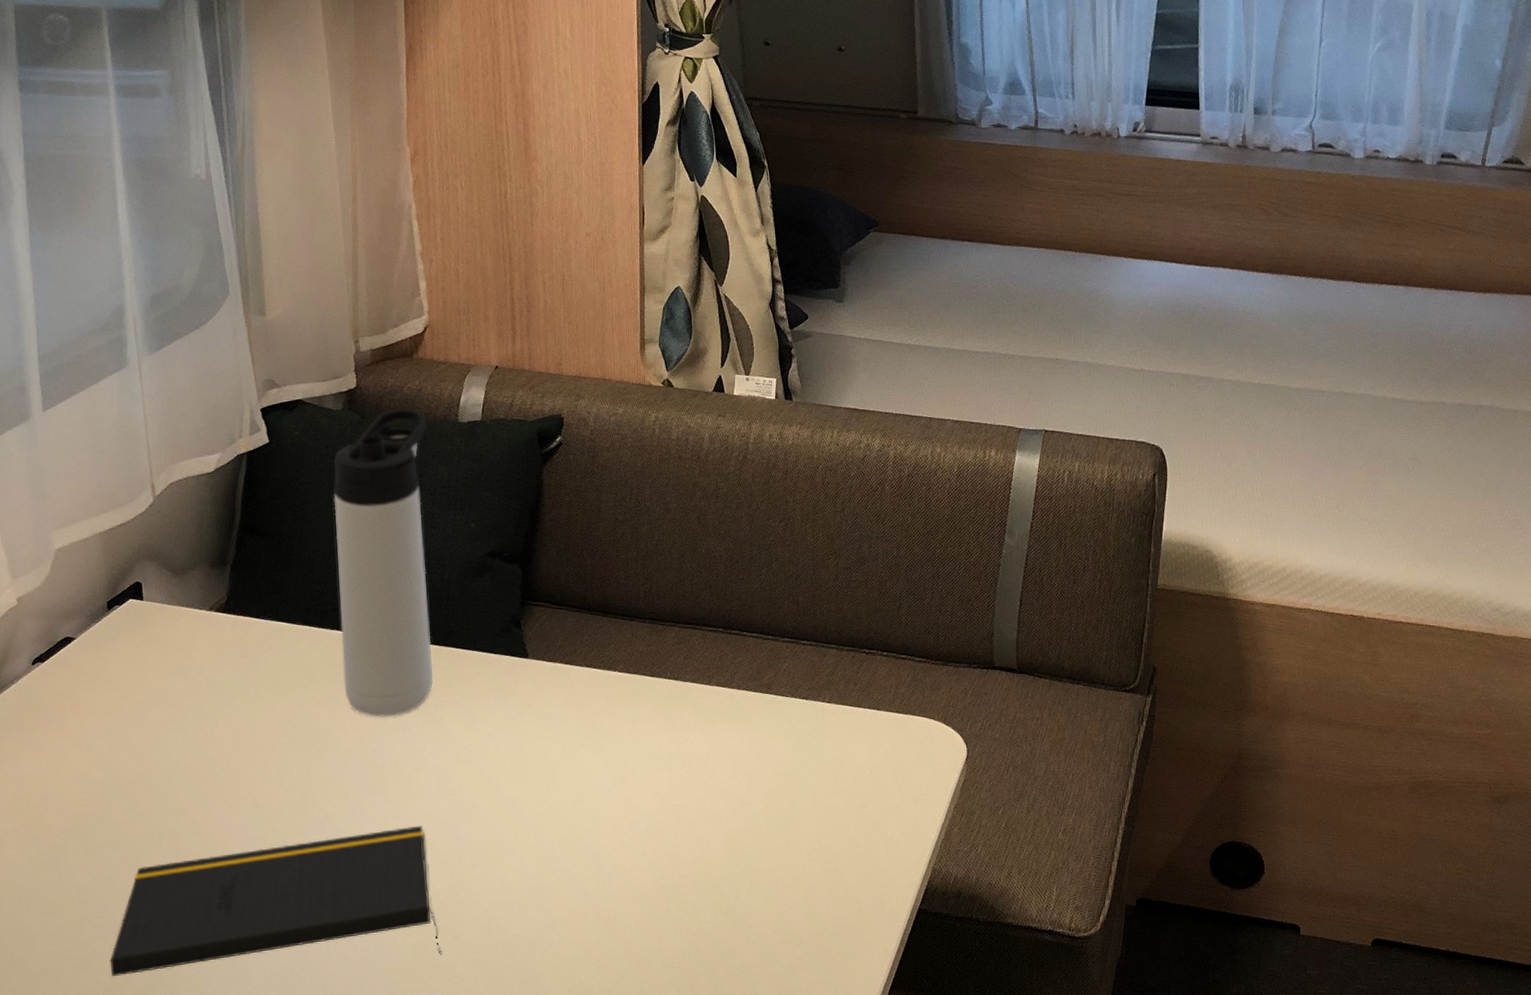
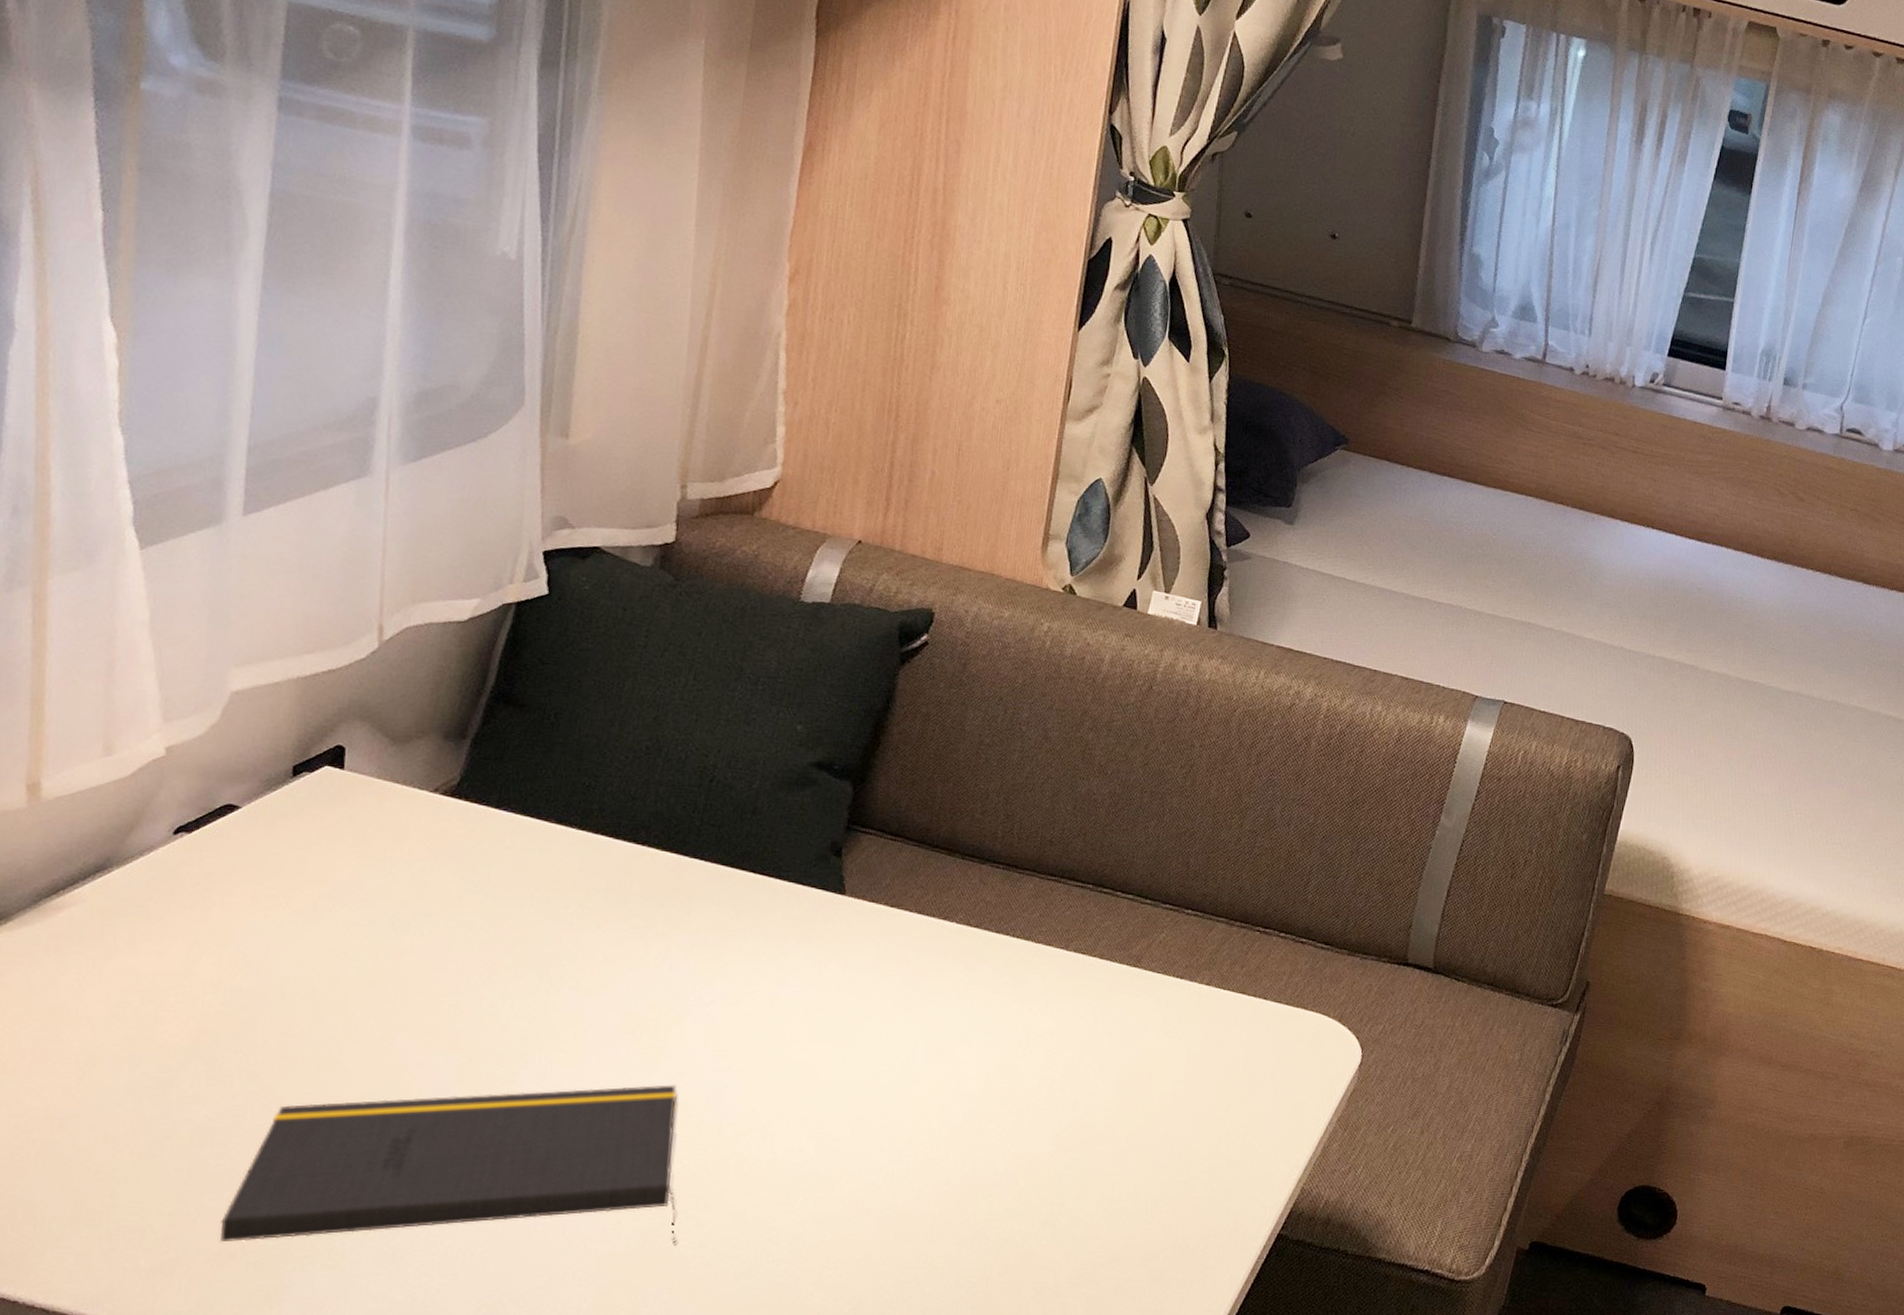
thermos bottle: present [333,408,433,717] -> none [599,574,759,948]

